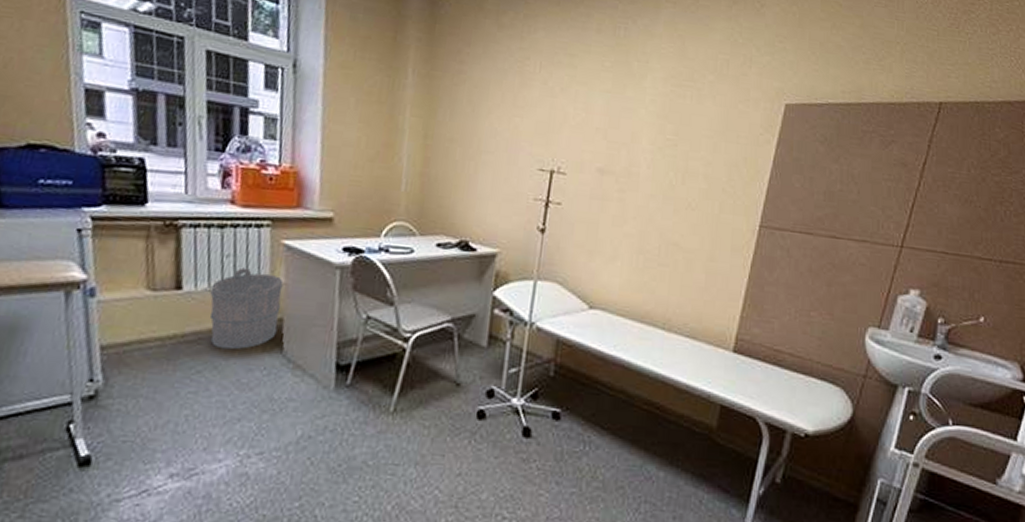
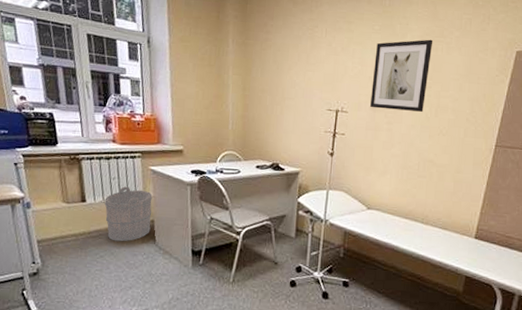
wall art: none [596,82,681,178] -> present [370,39,433,112]

